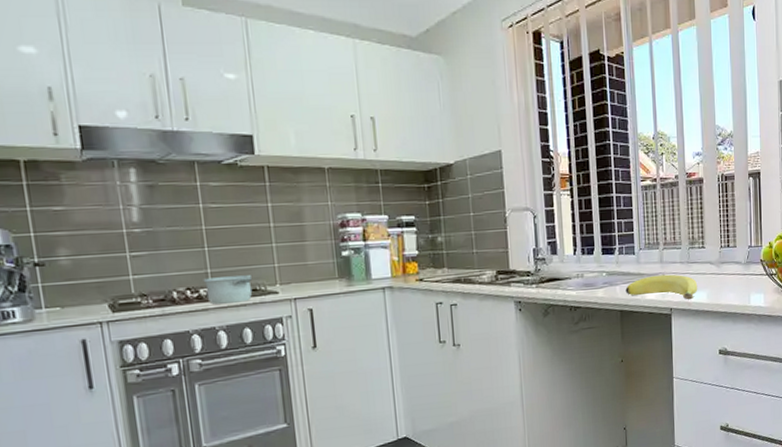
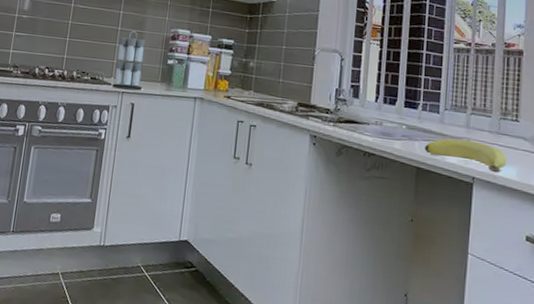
cooking pot: present [203,275,253,305] -> none [58,62,96,87]
spice rack: none [273,225,318,296] -> present [112,31,146,91]

